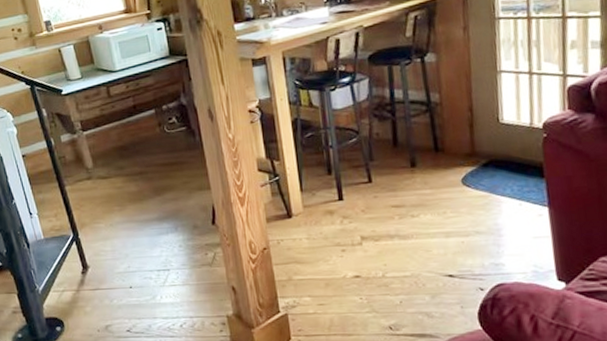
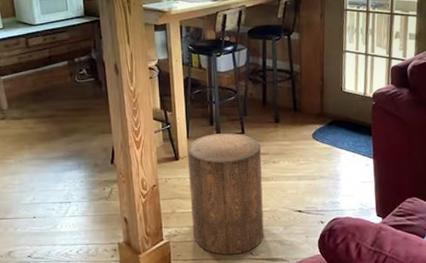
stool: none [301,182,406,330] -> present [187,133,264,255]

